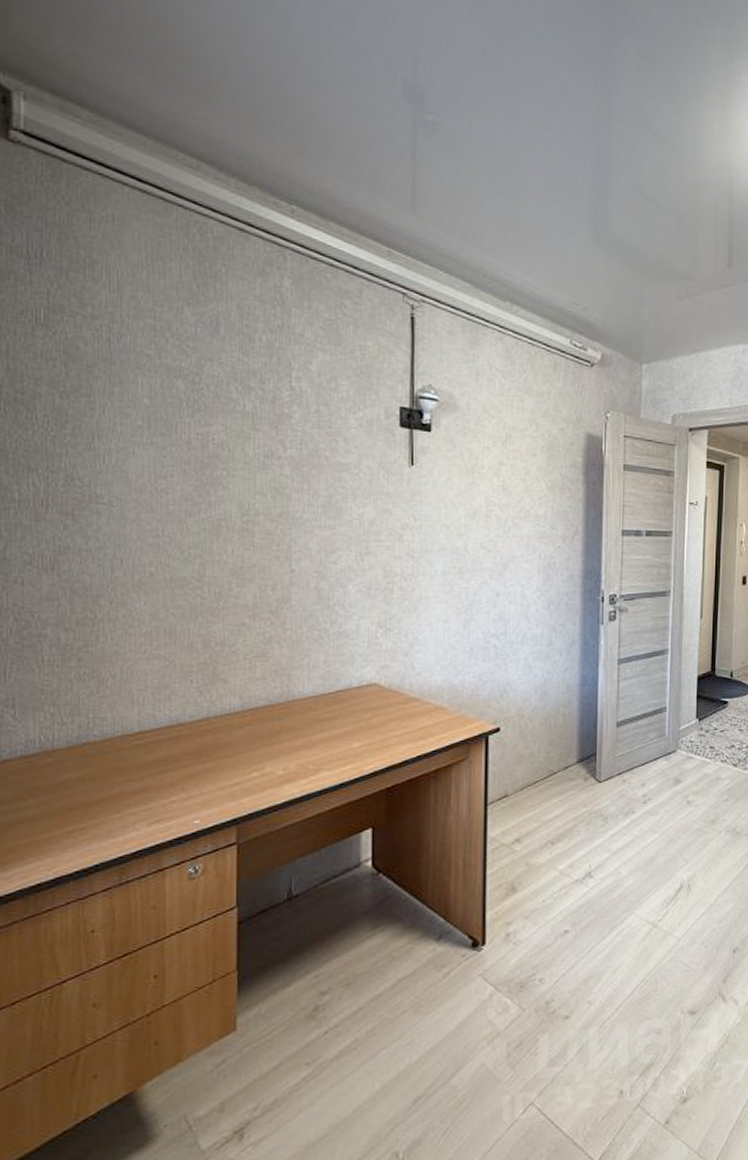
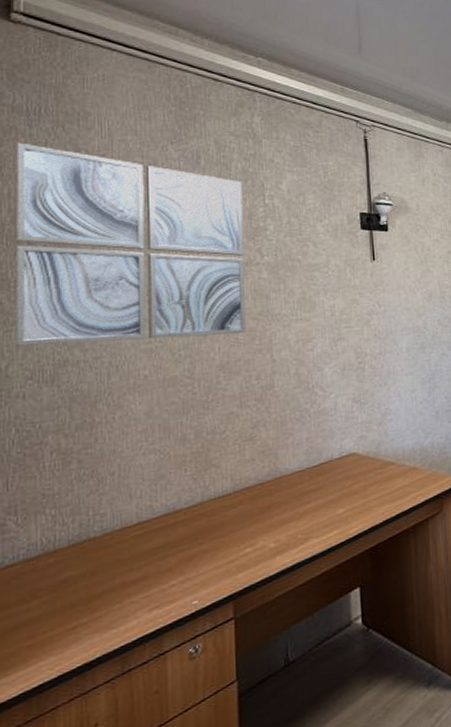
wall art: none [14,290,266,537] -> present [15,142,246,346]

